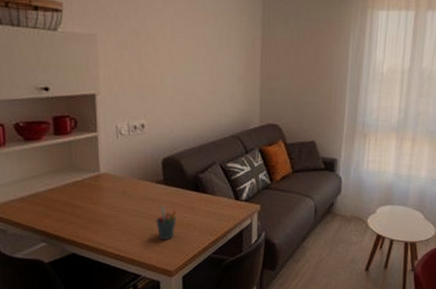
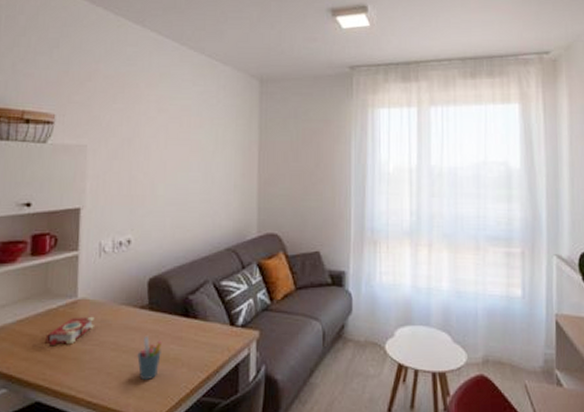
book: none [75,188,117,210] -> present [45,316,95,345]

